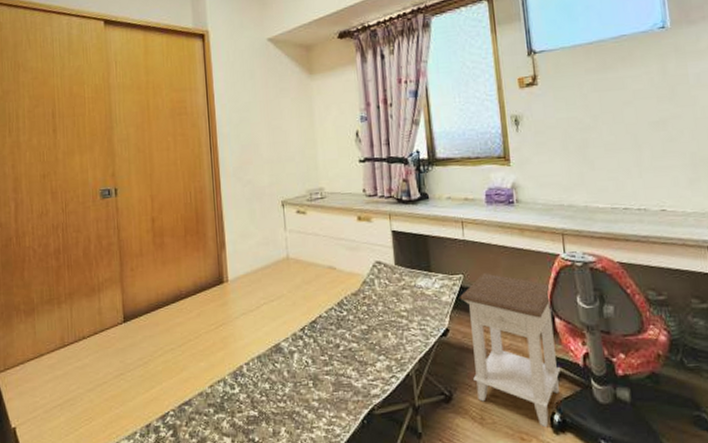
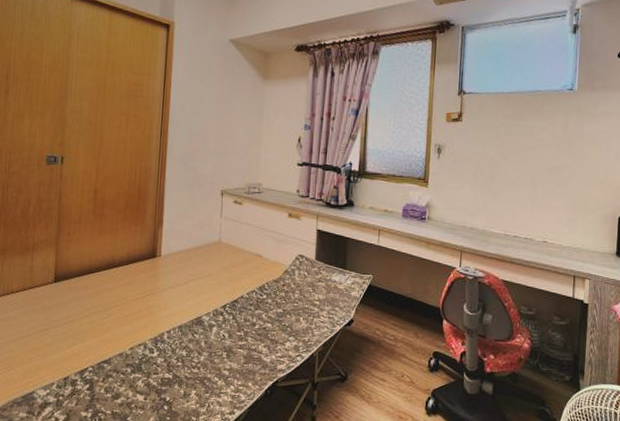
nightstand: present [459,273,560,428] -> none [366,276,443,410]

